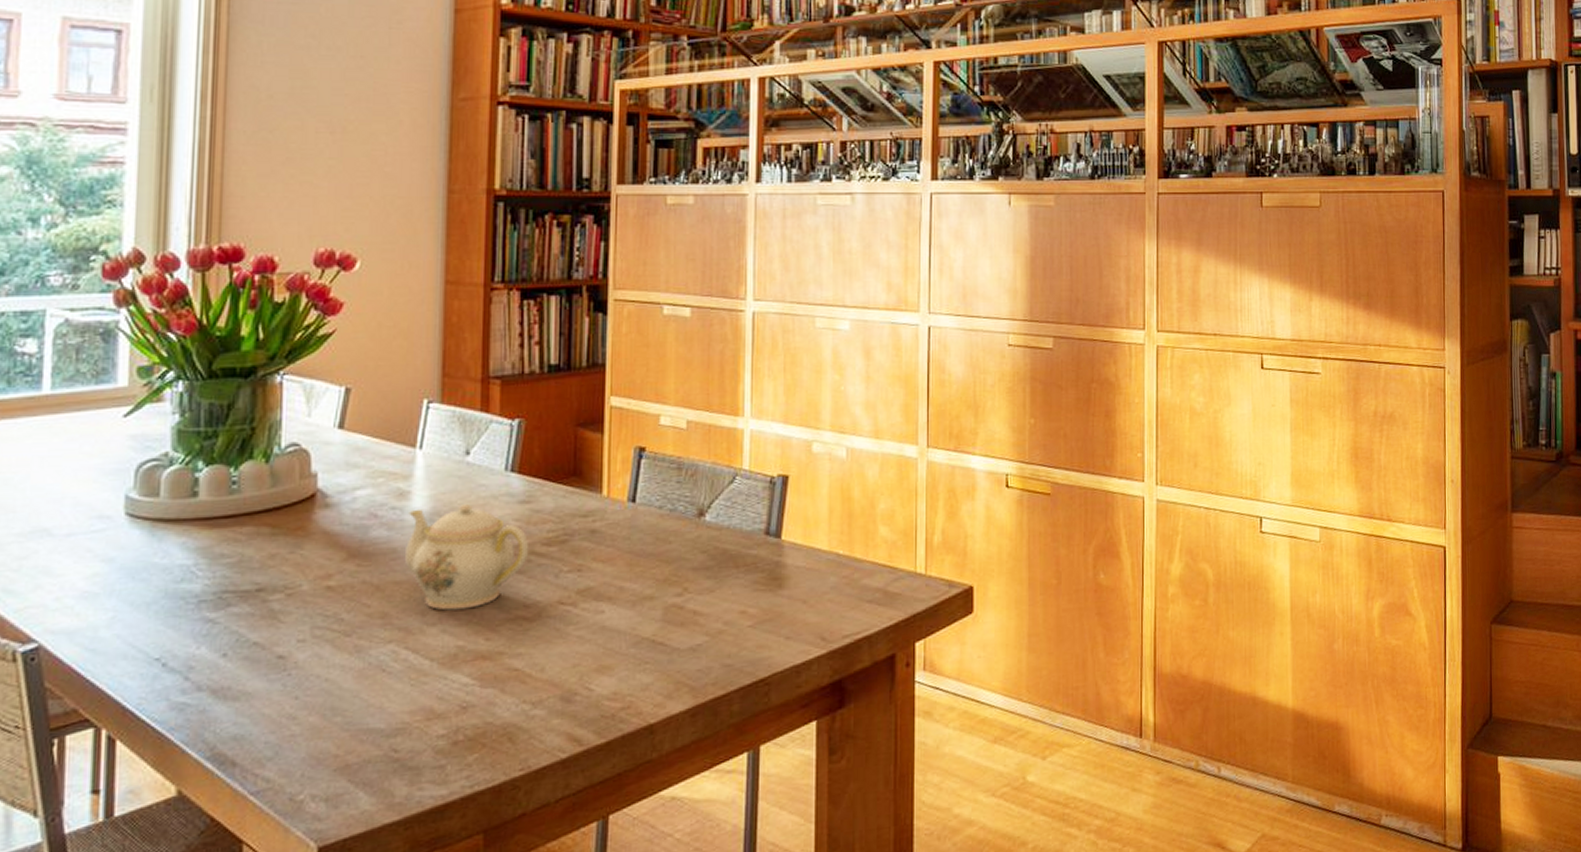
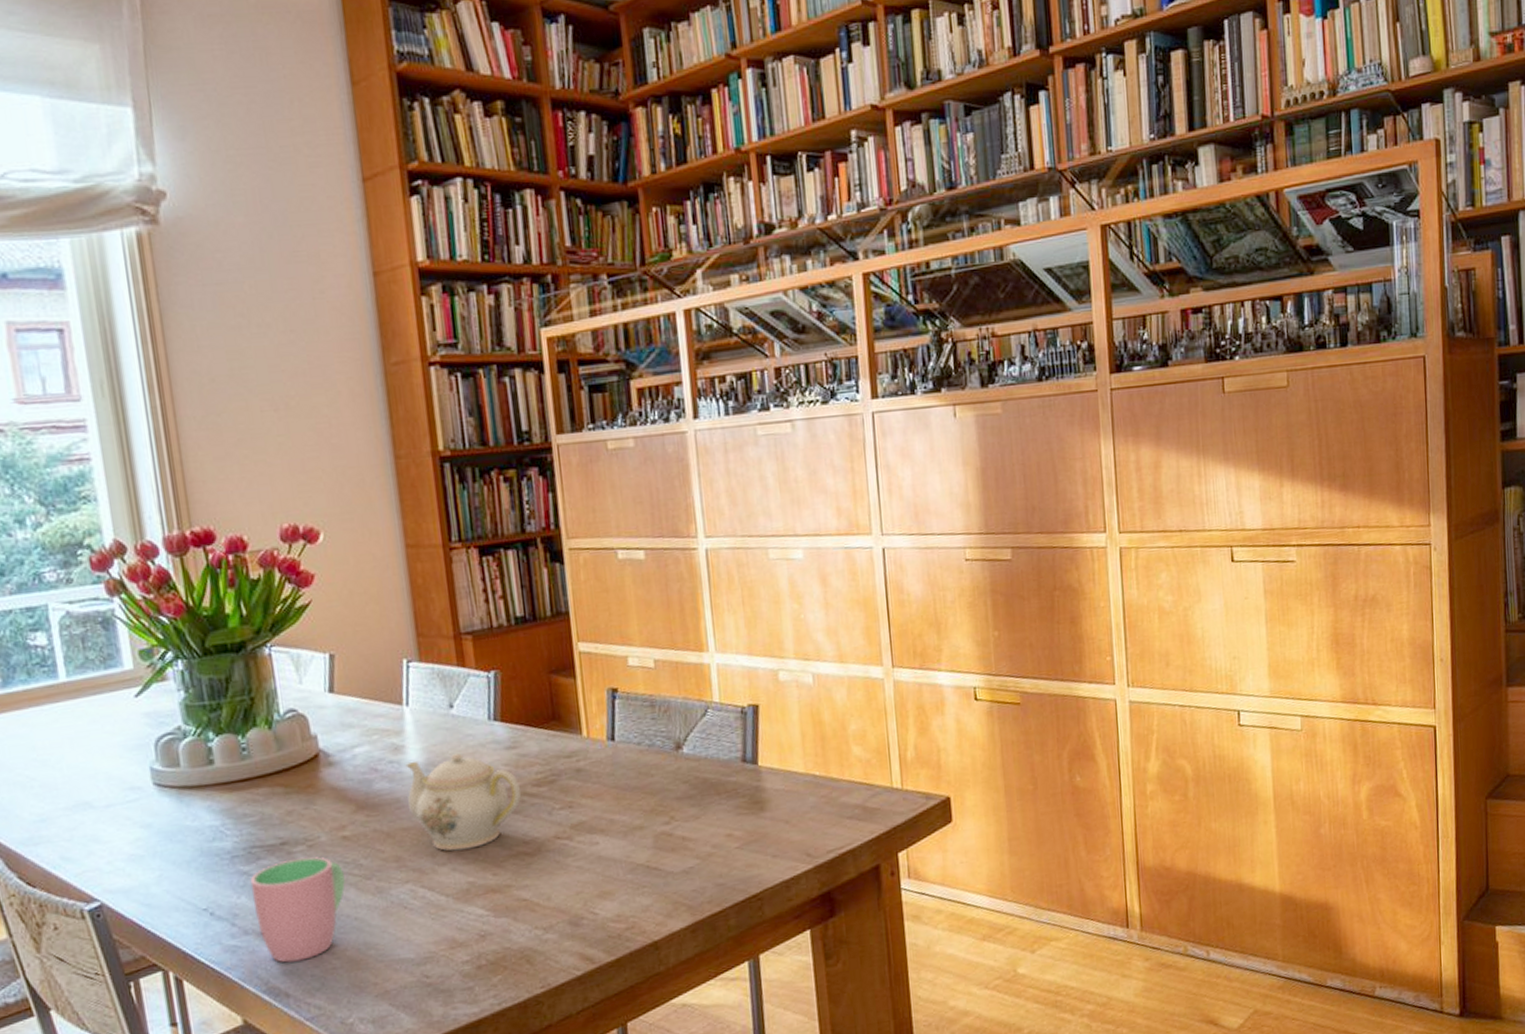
cup: none [213,607,321,726] -> present [250,857,345,963]

